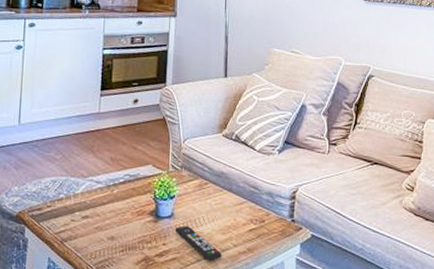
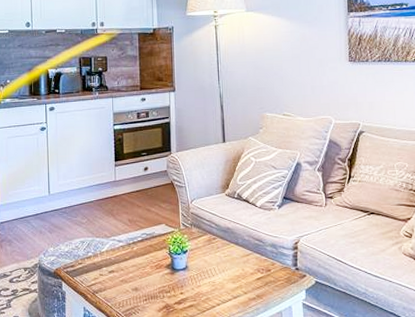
remote control: present [175,226,222,261] -> none [190,276,234,307]

